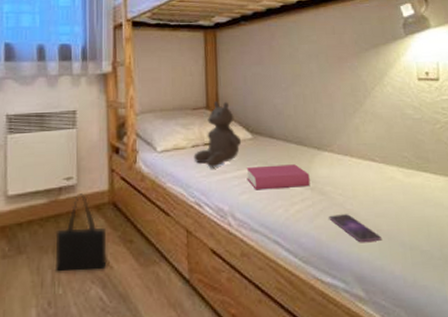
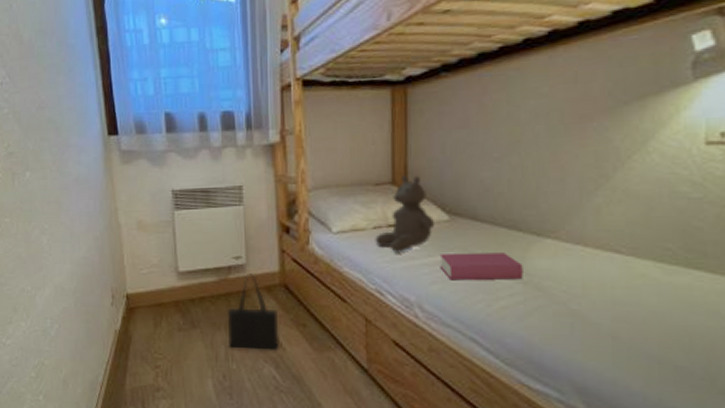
smartphone: present [329,214,381,243] -> none [545,314,617,350]

